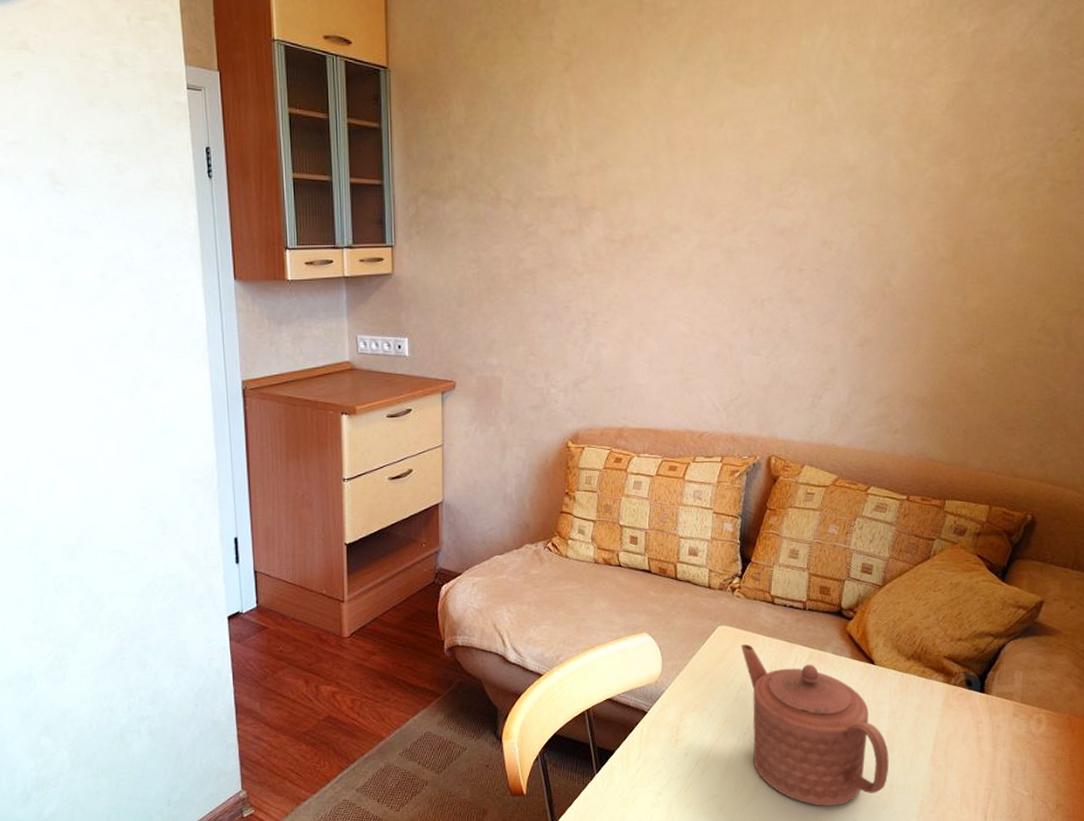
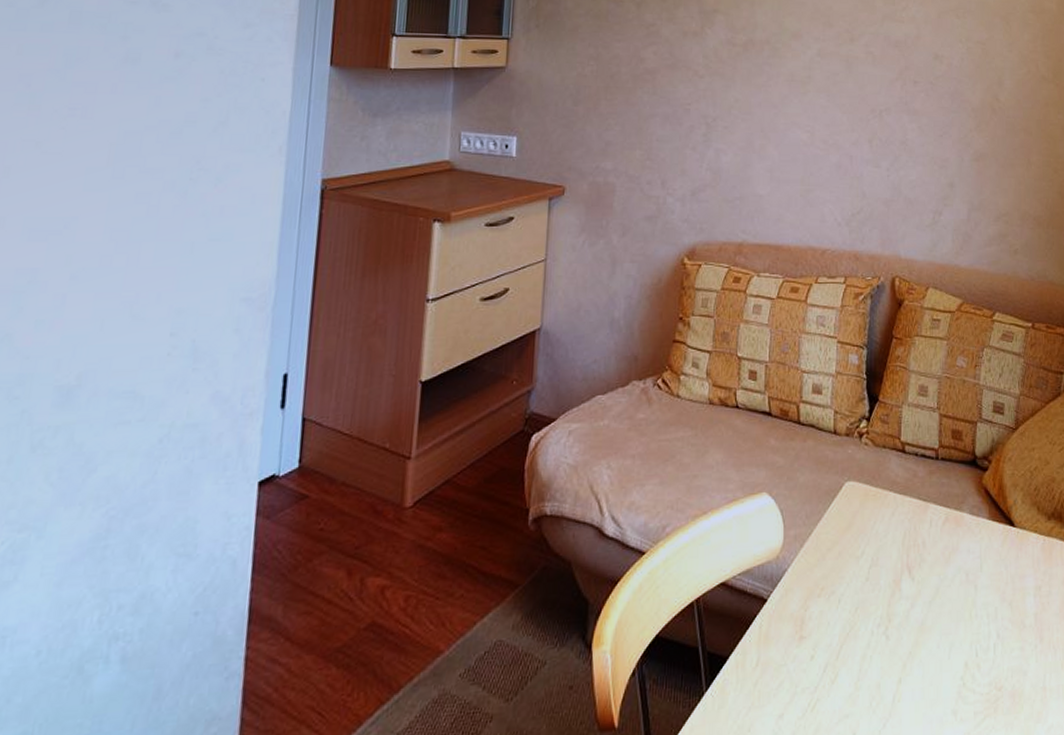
teapot: present [741,643,889,806] -> none [871,503,1040,723]

